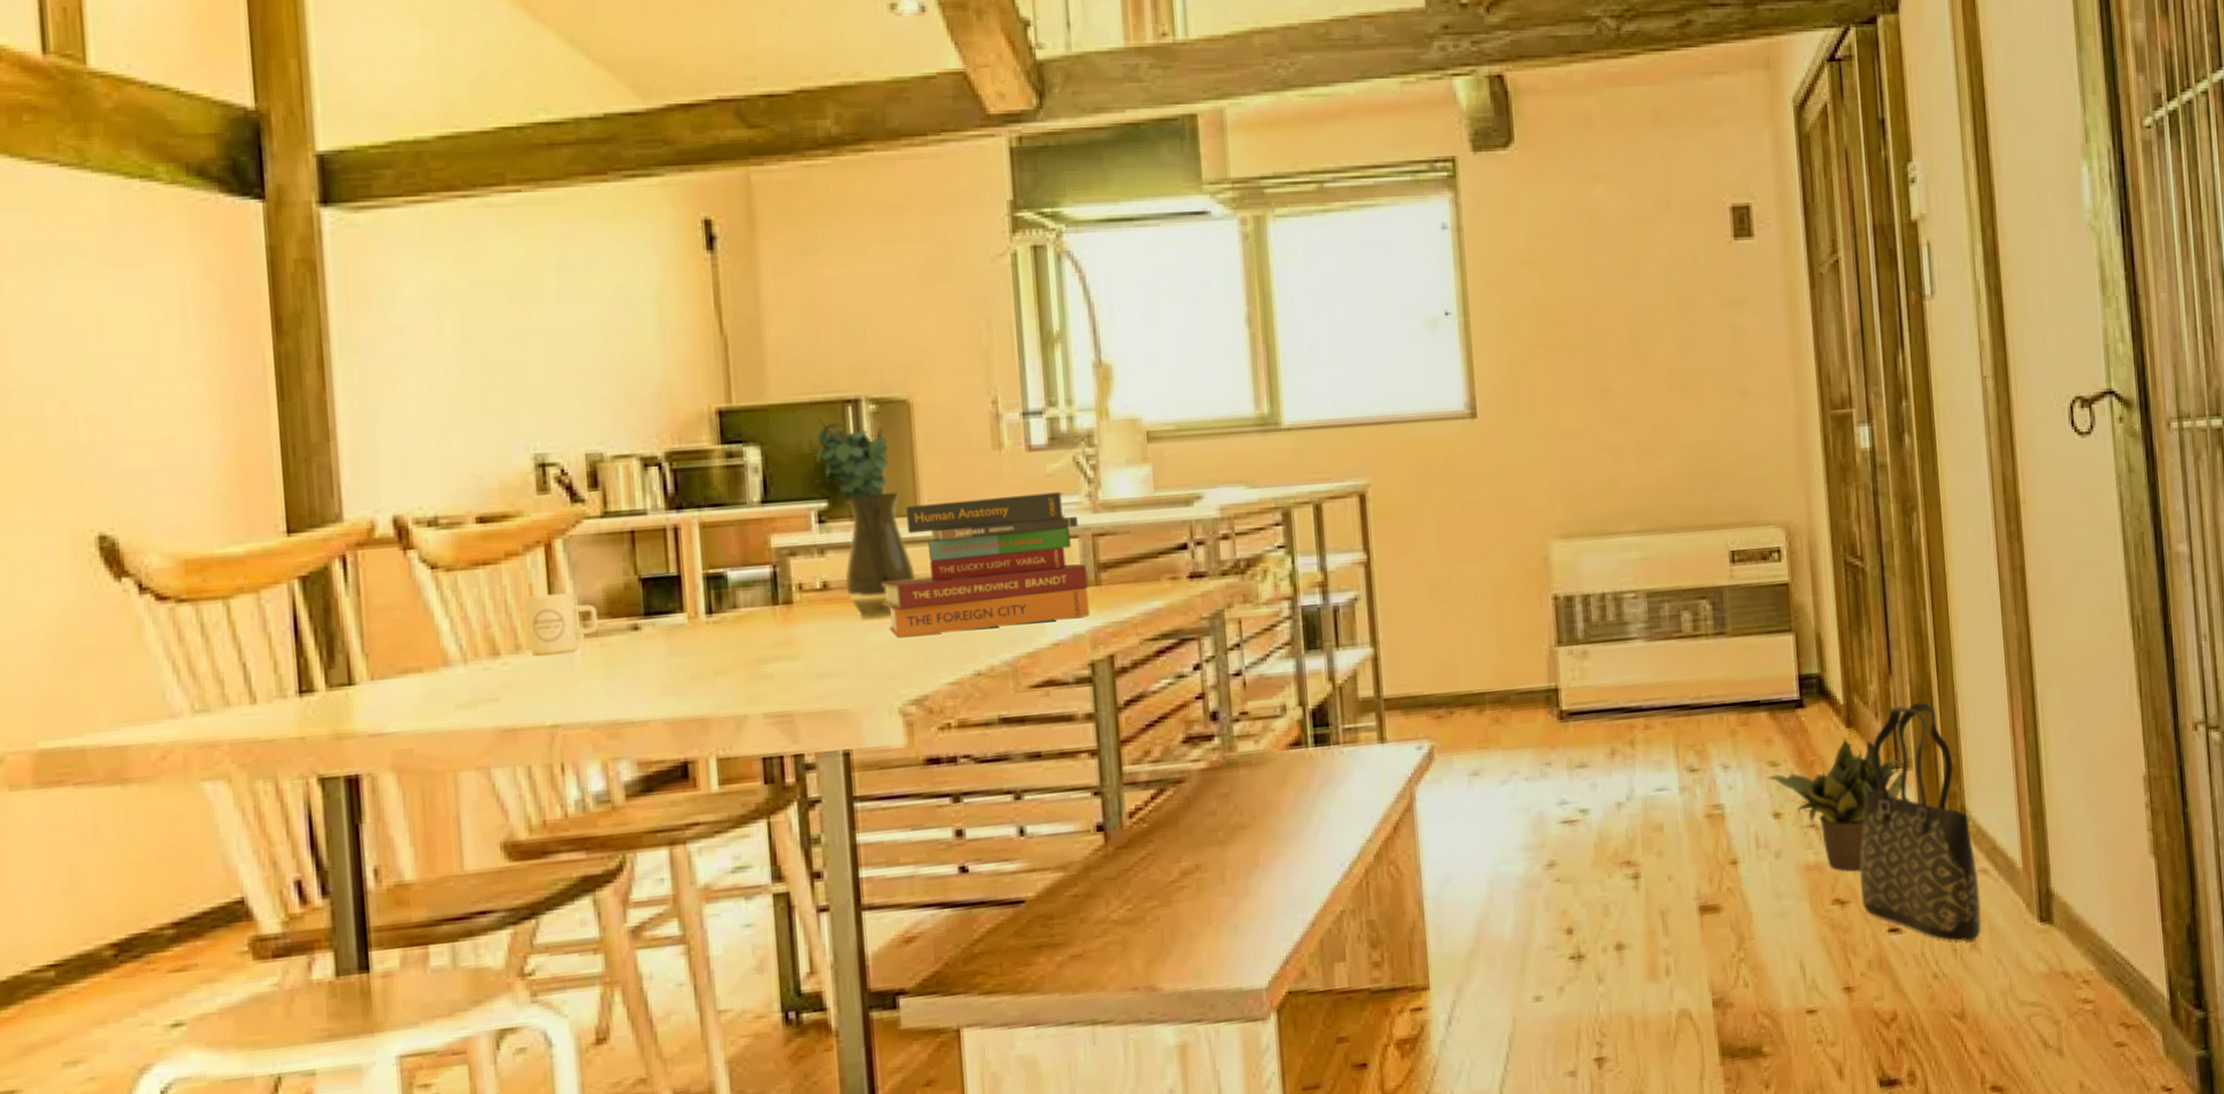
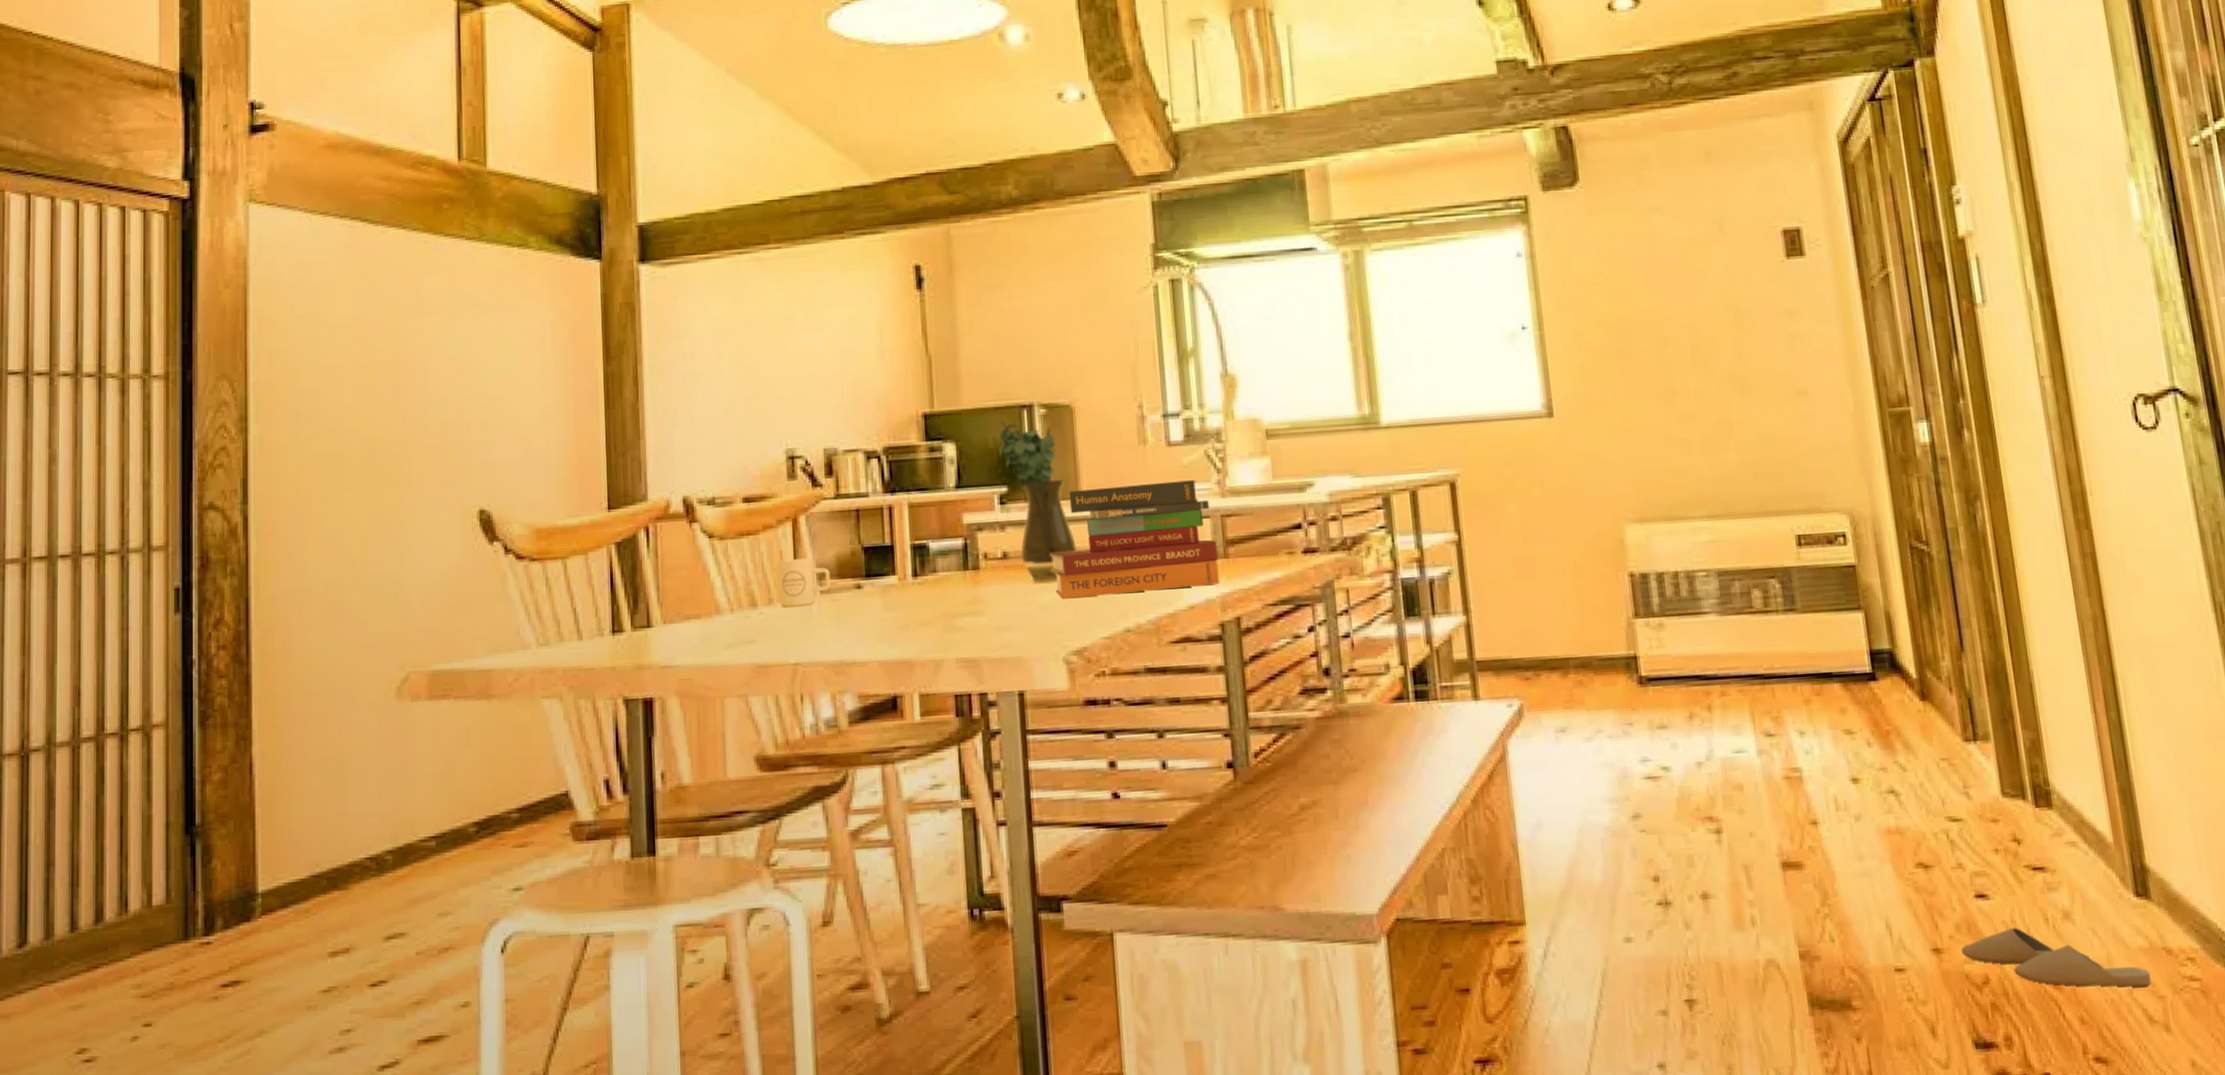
potted plant: present [1767,737,1908,871] -> none [1843,709,1986,837]
tote bag: present [1859,702,1982,941] -> none [1941,678,2074,911]
slippers: none [1871,960,2049,1017] -> present [1961,927,2152,987]

